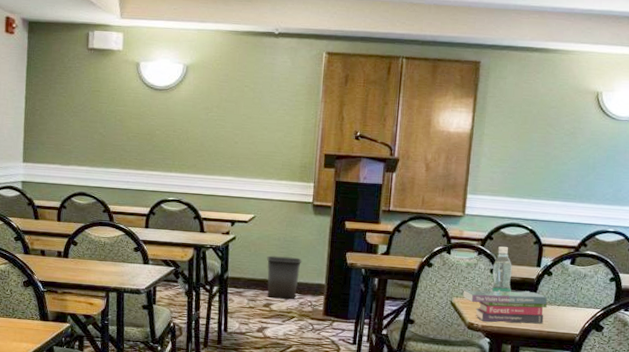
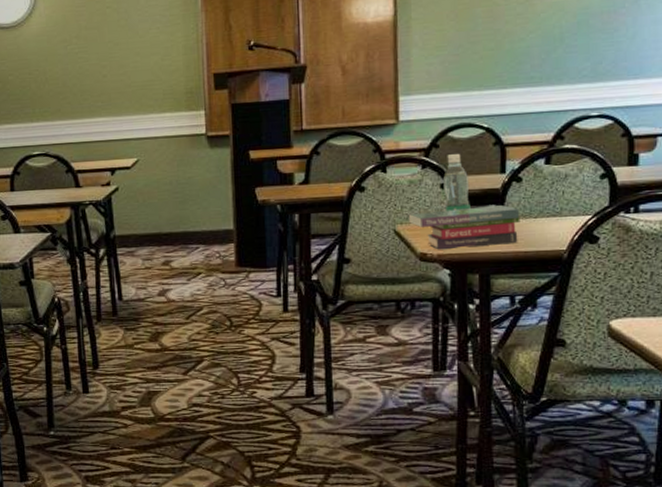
waste bin: present [266,255,302,300] -> none [158,202,203,254]

